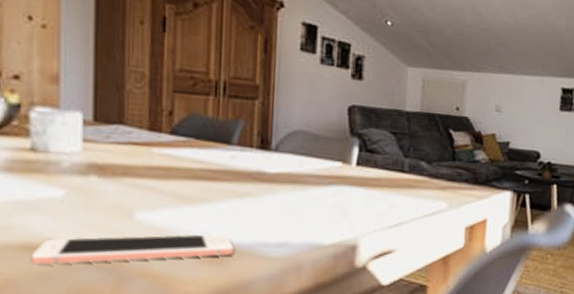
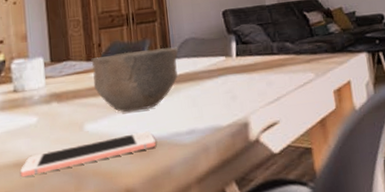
bowl: none [155,128,282,208] -> present [91,47,179,113]

